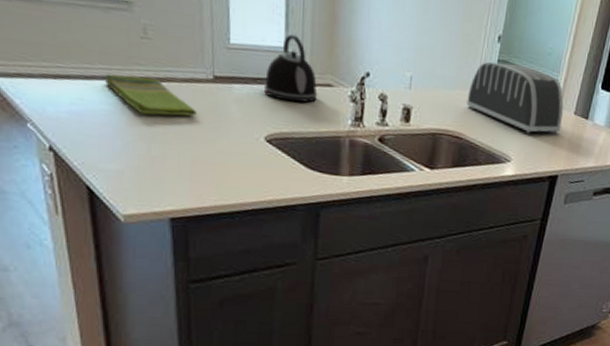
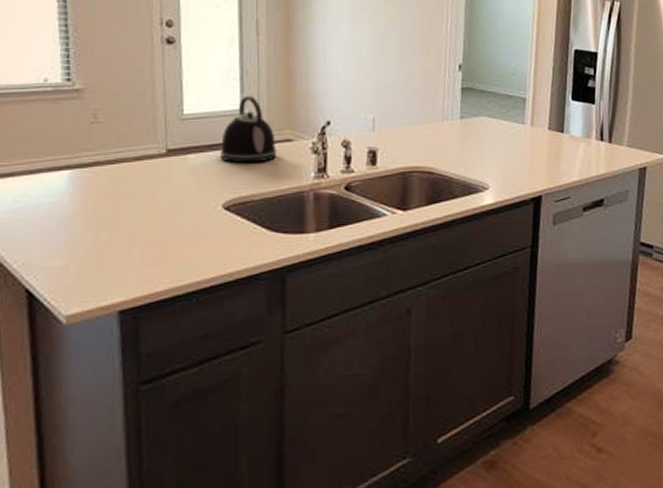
dish towel: present [105,74,197,116] -> none [52,162,149,200]
toaster: present [465,61,564,134] -> none [433,89,538,157]

